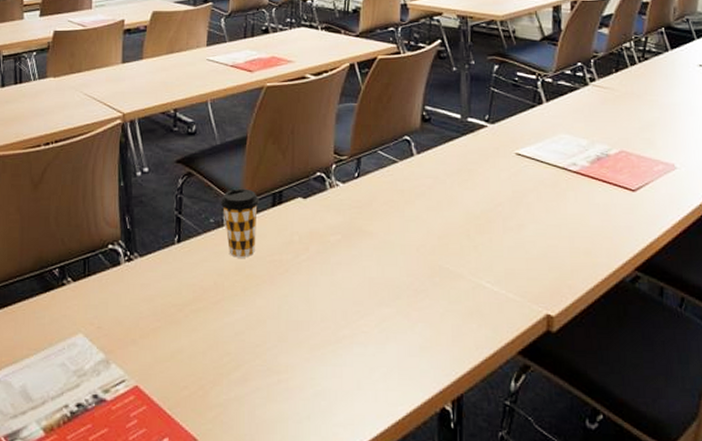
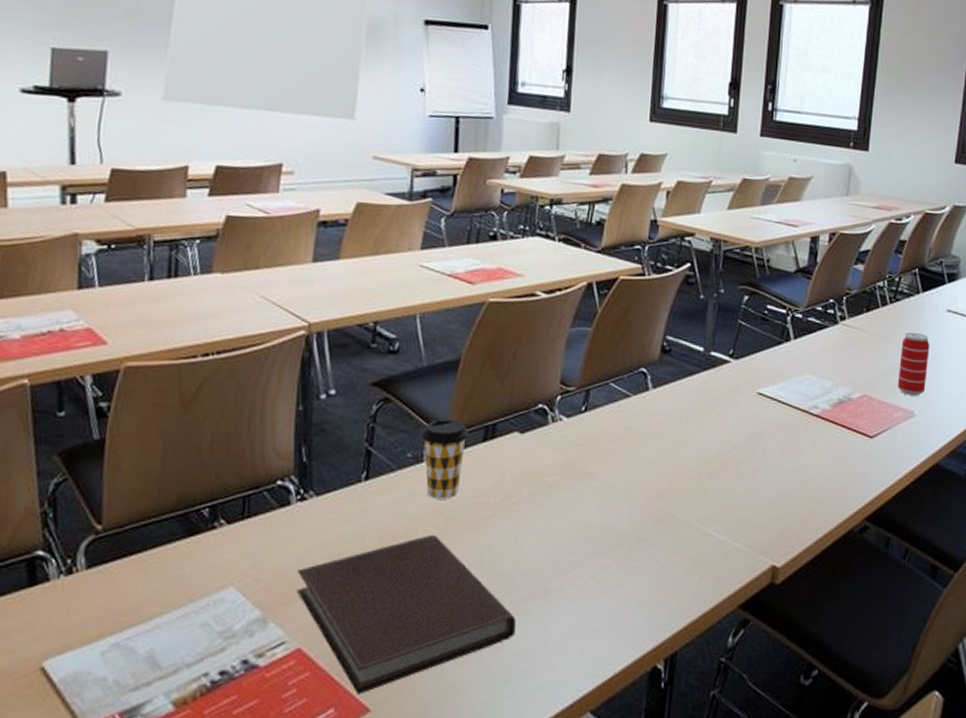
notebook: none [130,288,314,426] -> present [297,534,516,694]
beverage can: none [654,88,685,149] -> present [897,332,930,396]

